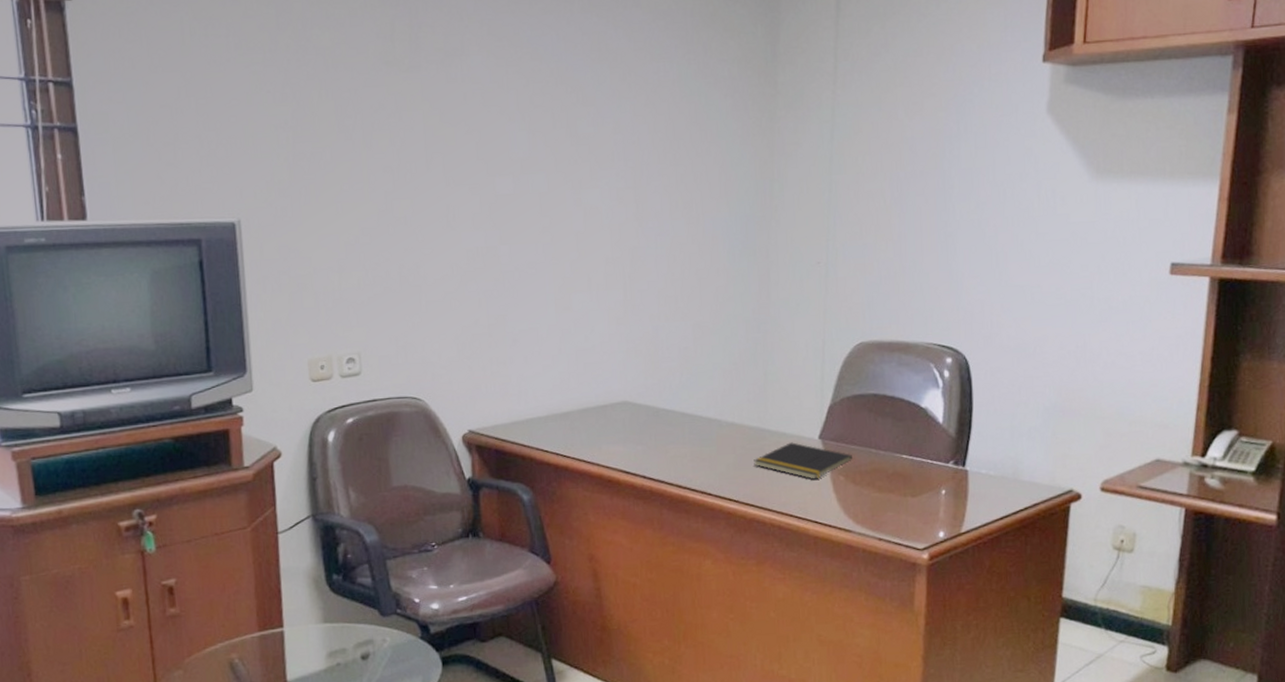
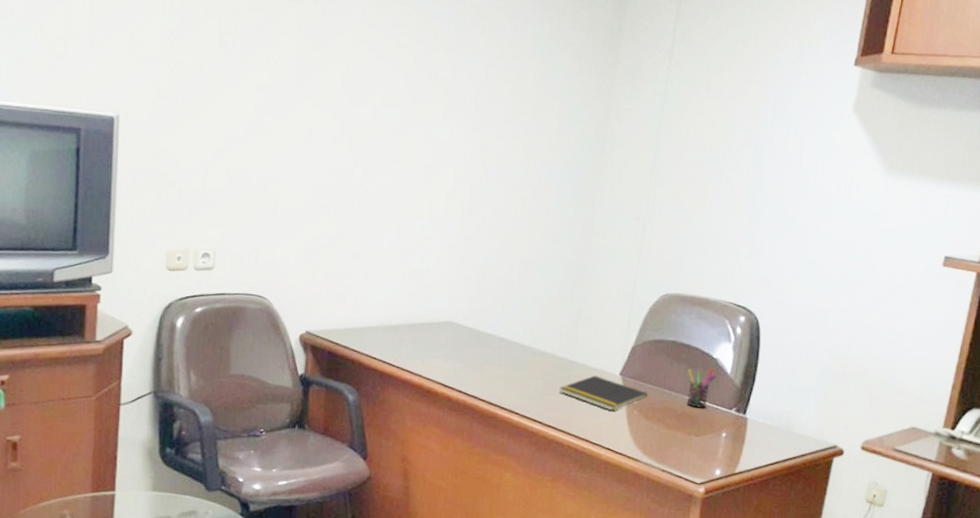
pen holder: none [894,420,927,465] -> present [686,368,716,408]

